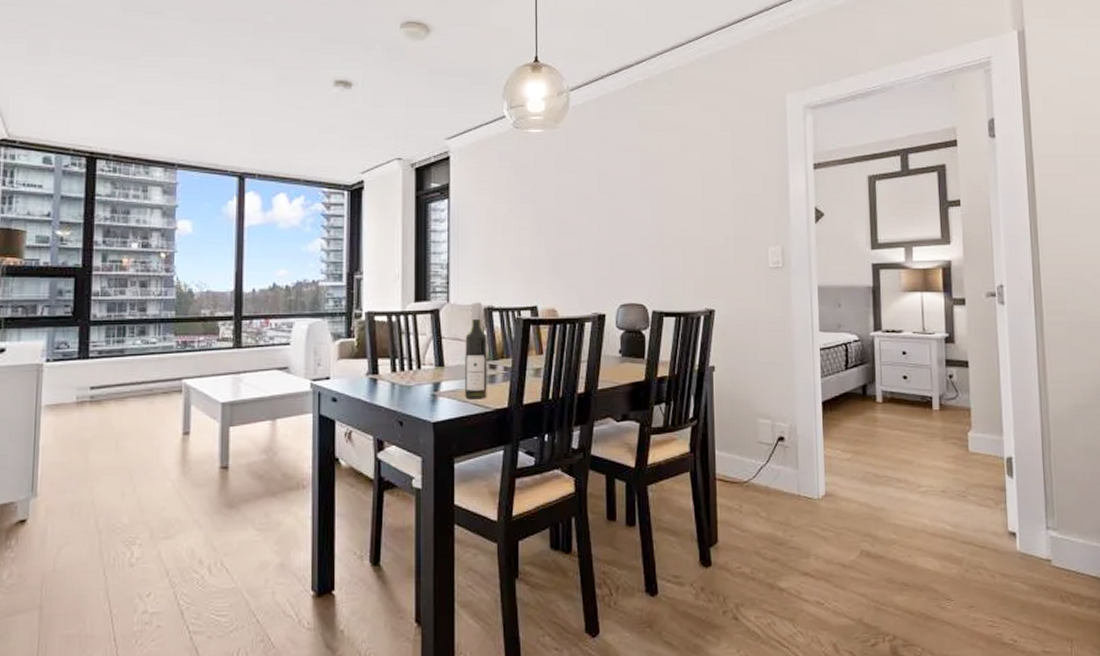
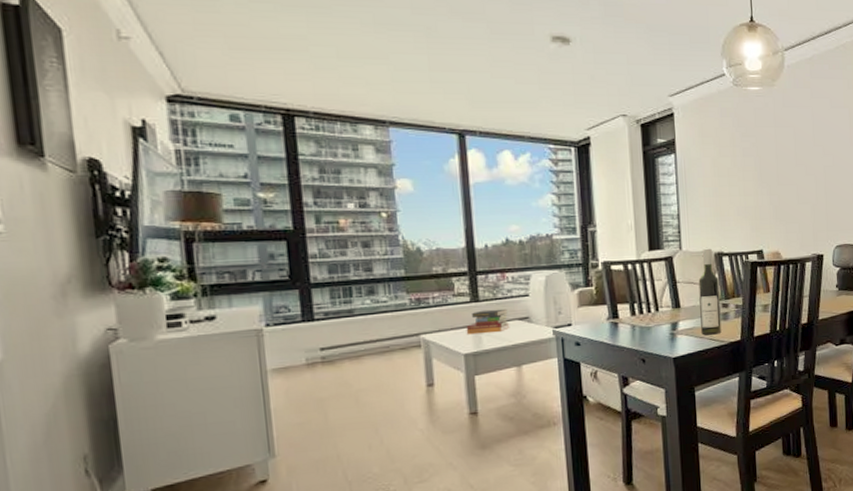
books: none [226,357,269,383] -> present [466,308,510,335]

